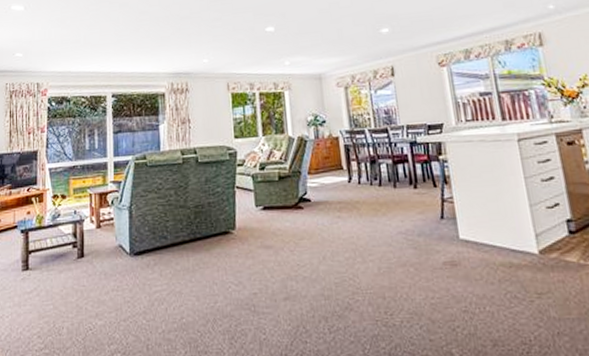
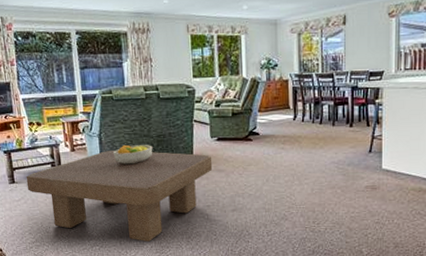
coffee table: none [42,225,259,346] -> present [26,151,213,243]
fruit bowl: none [145,217,190,243] -> present [113,144,153,165]

